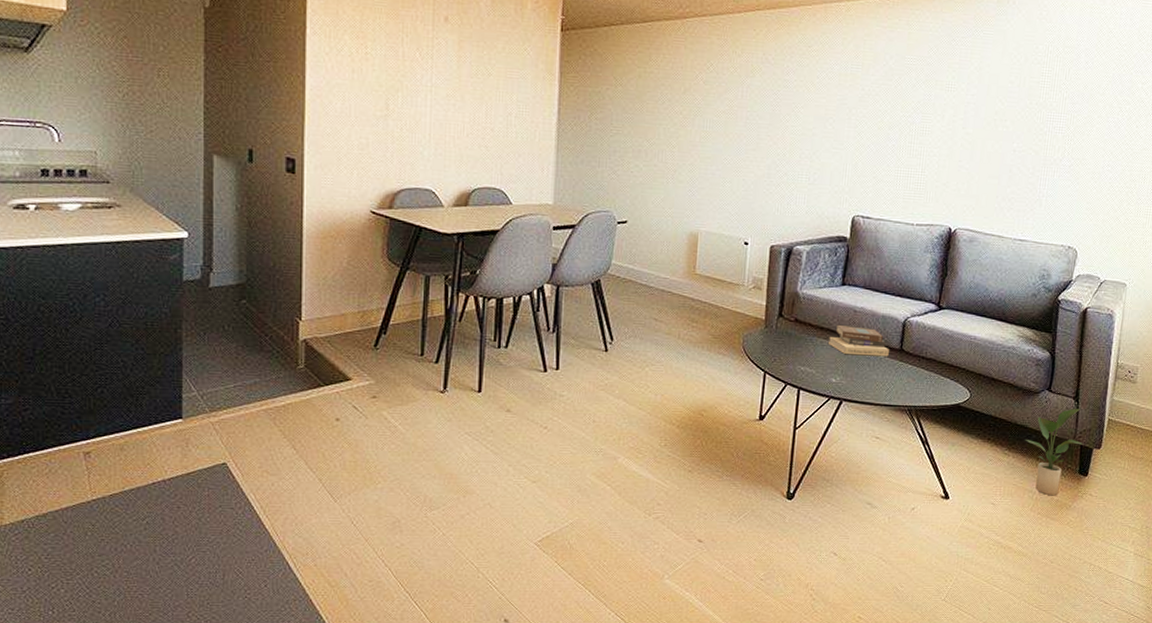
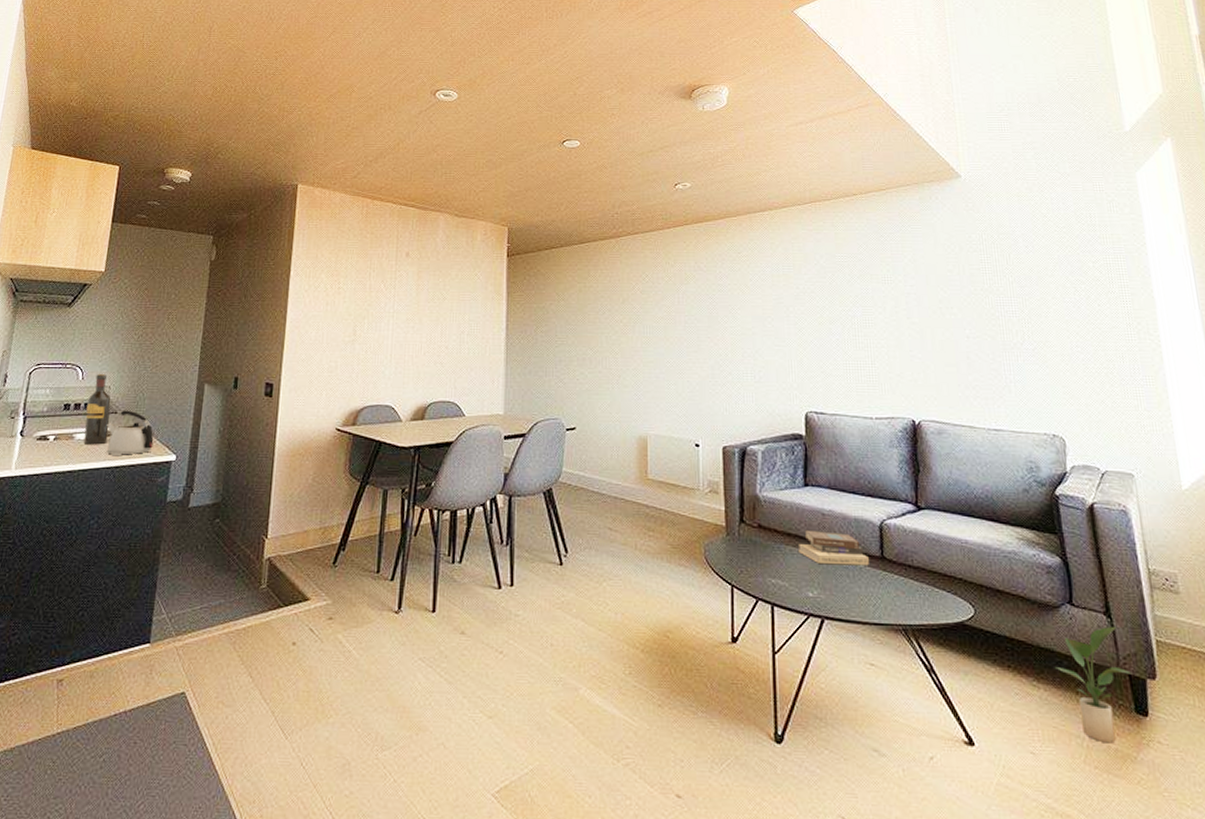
wine bottle: none [70,137,102,218] -> present [83,374,111,445]
kettle: none [99,179,159,231] -> present [106,410,154,457]

